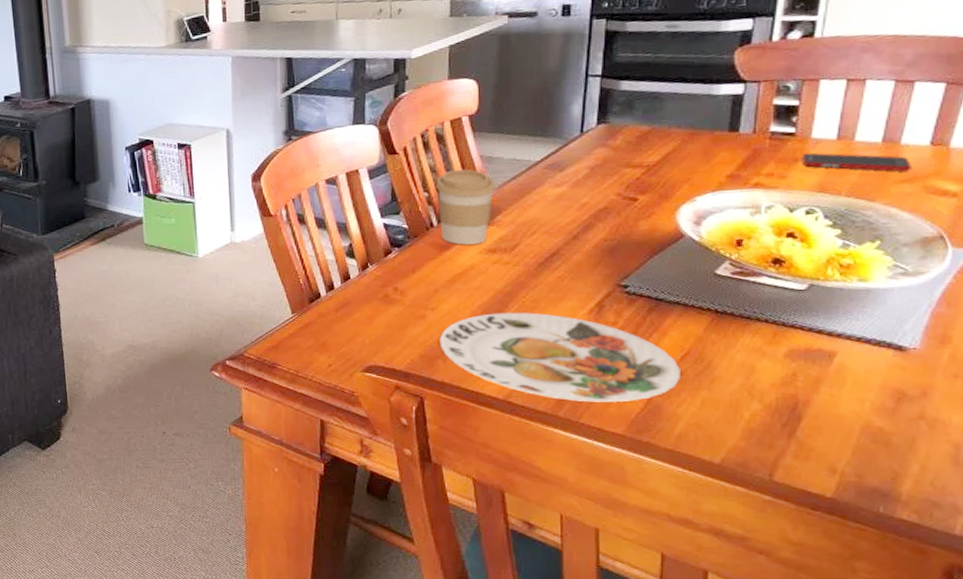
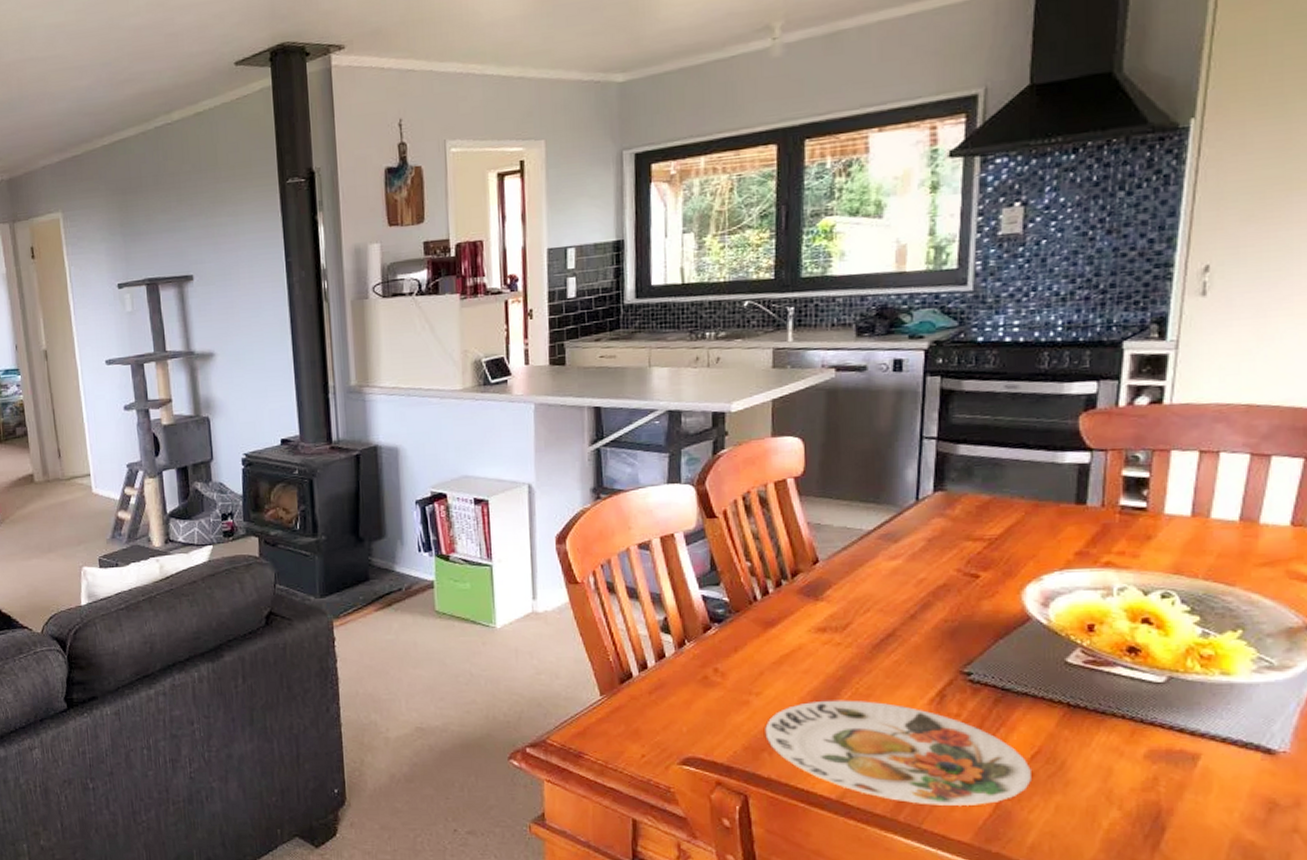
coffee cup: present [436,169,496,245] -> none [759,536,825,622]
cell phone: present [801,152,911,172] -> none [1154,530,1272,554]

